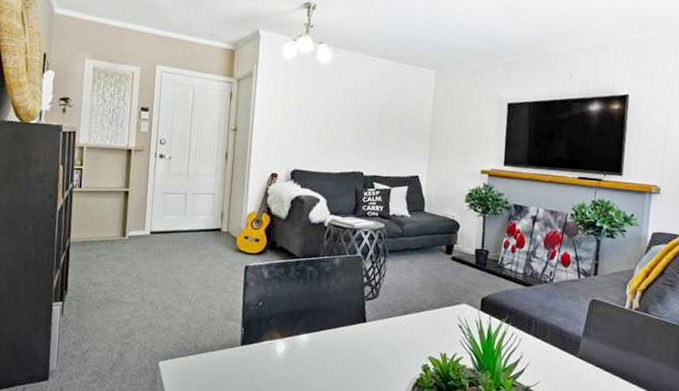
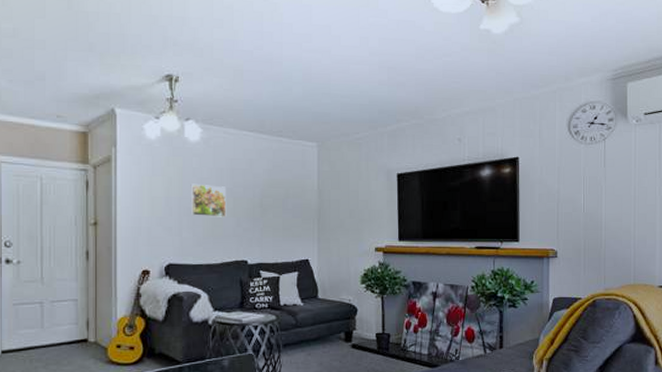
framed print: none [317,100,350,132] -> present [190,183,227,217]

